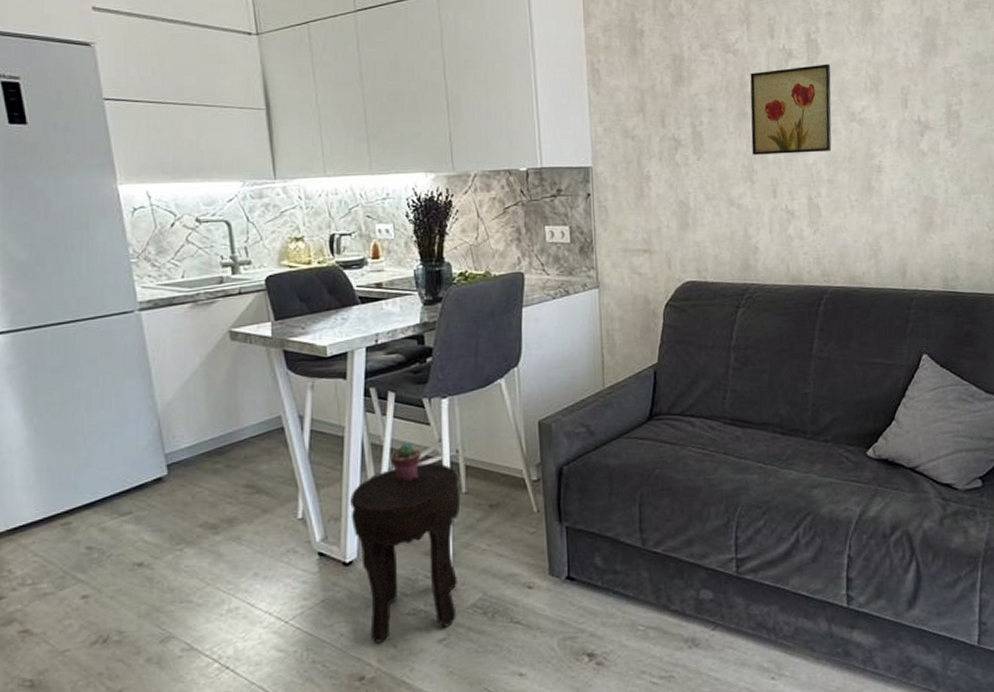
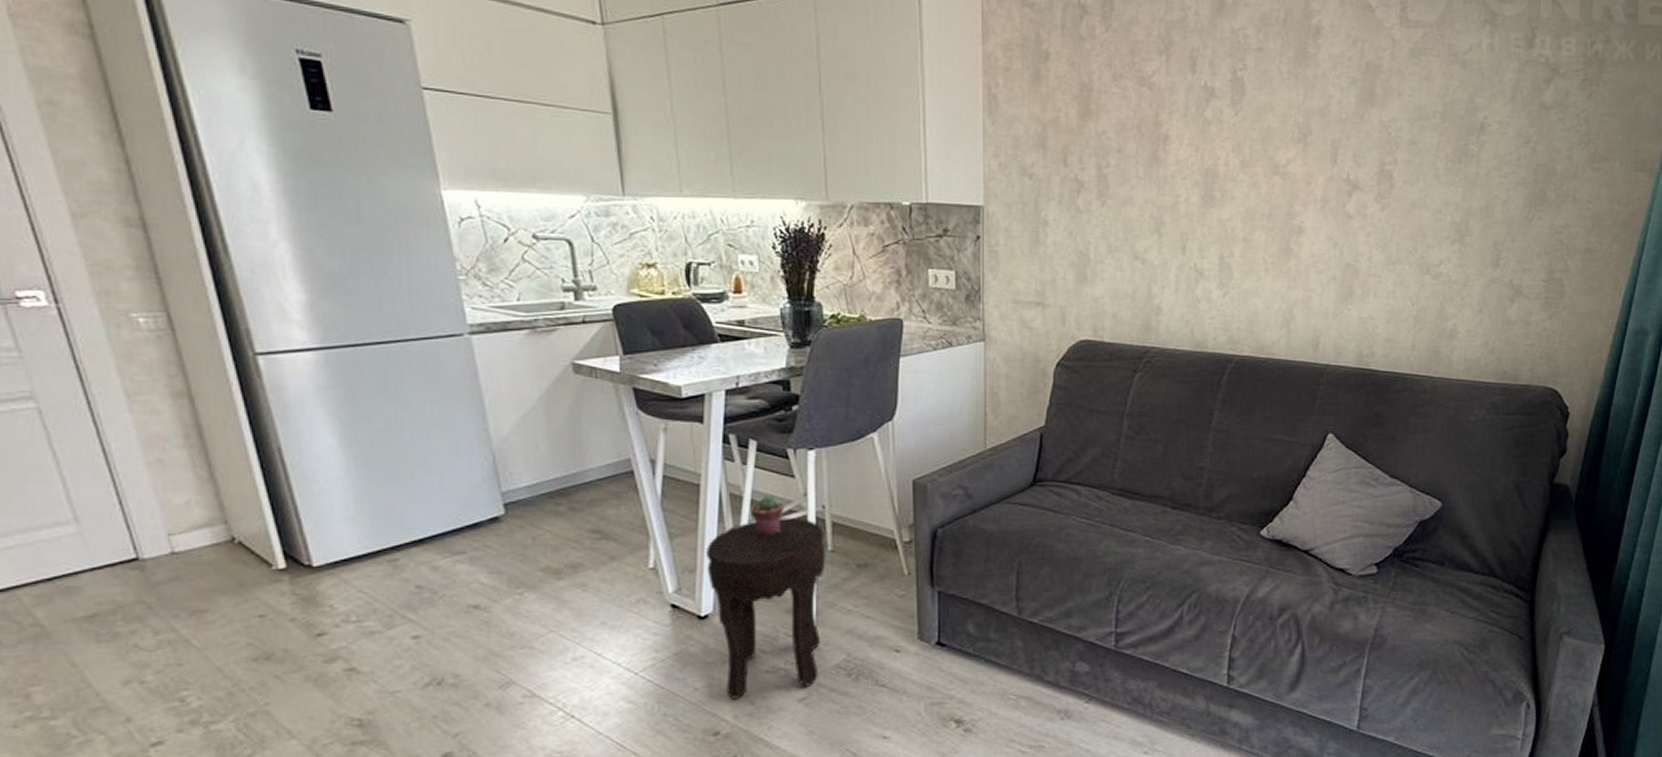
wall art: present [750,64,832,155] -> none [1162,107,1256,207]

